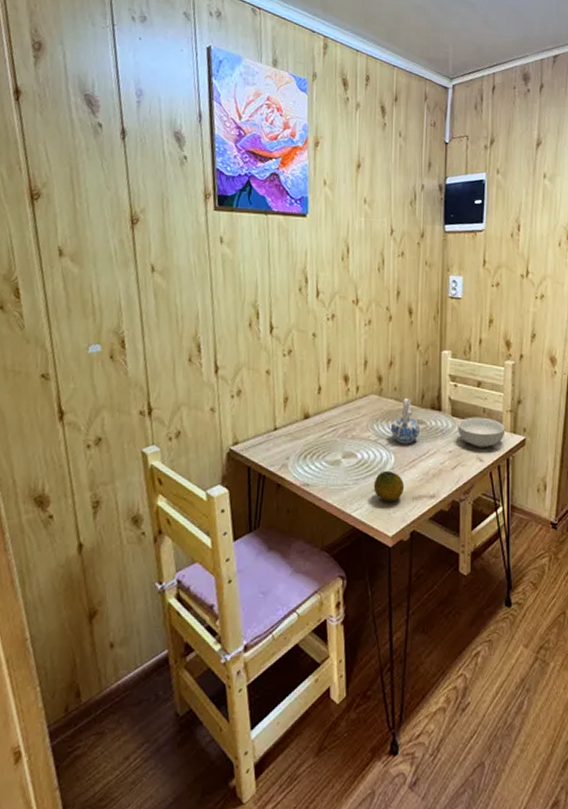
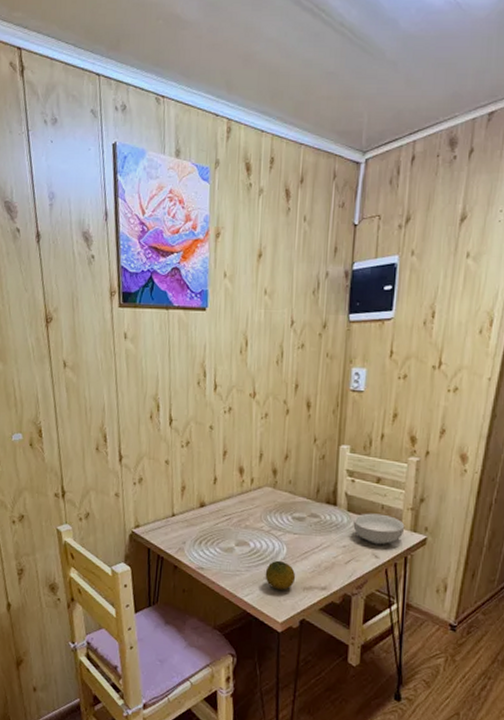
ceramic pitcher: present [391,397,421,444] -> none [284,491,315,537]

